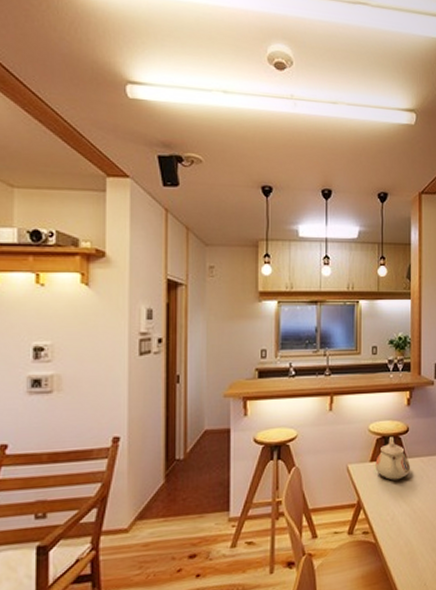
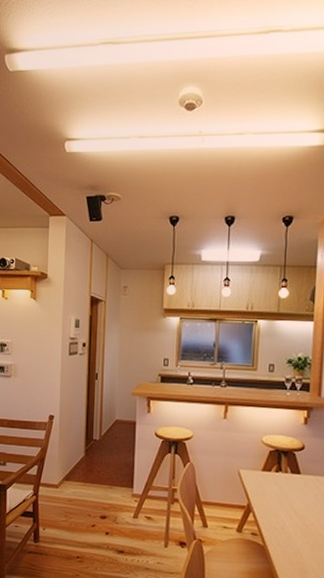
teapot: present [375,437,410,481] -> none [267,451,304,493]

